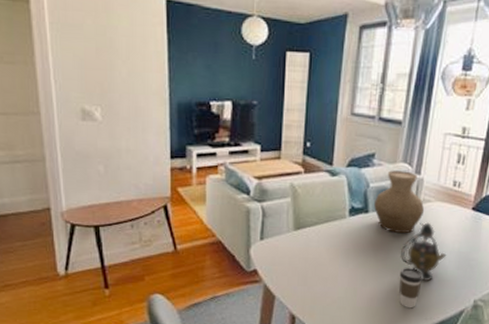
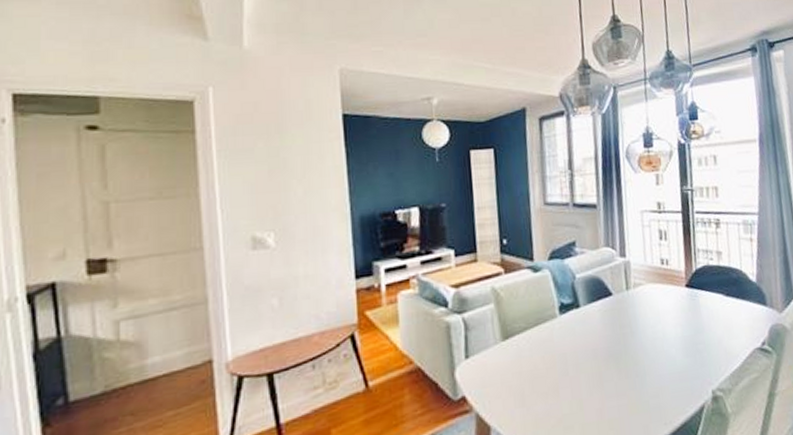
vase: present [374,170,425,234] -> none [584,255,638,326]
teapot: present [399,222,447,281] -> none [621,308,672,377]
coffee cup: present [399,267,423,309] -> none [625,363,652,414]

